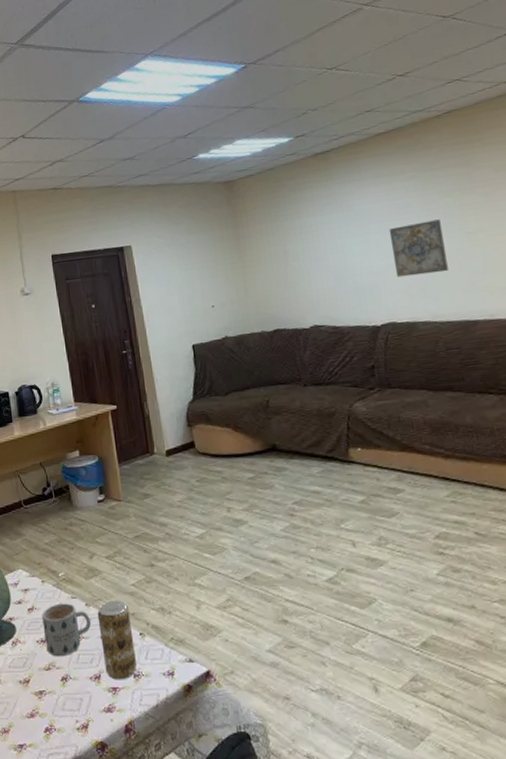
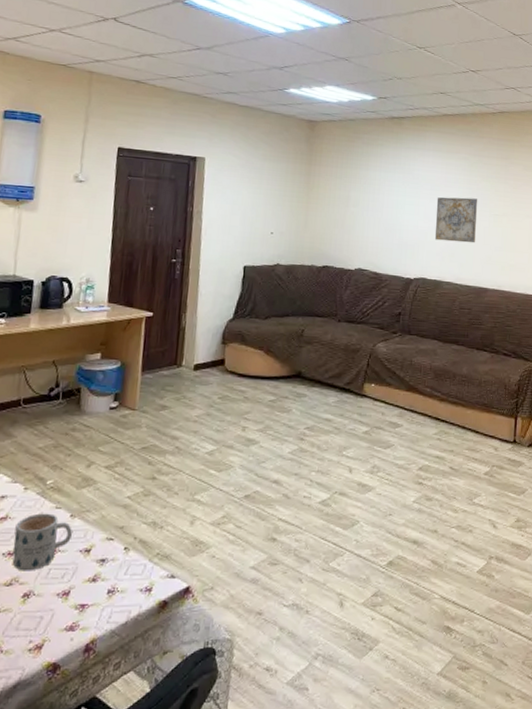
beverage can: present [97,600,138,680] -> none [77,512,119,597]

